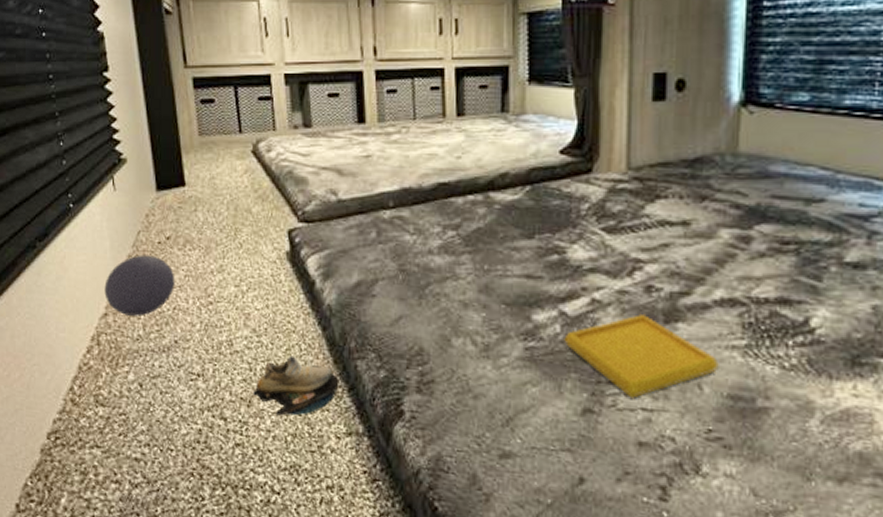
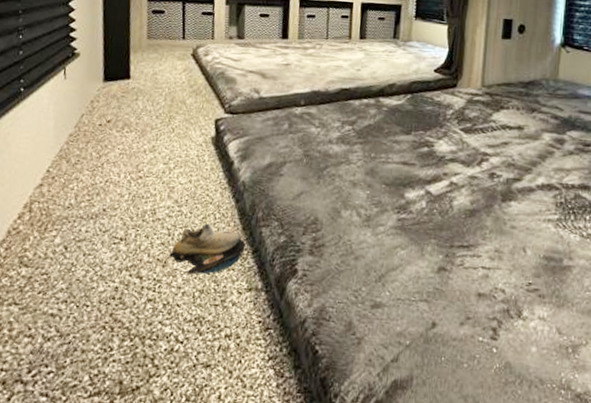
ball: present [104,254,175,316] -> none [42,134,111,188]
serving tray: present [564,314,719,398] -> none [428,195,539,259]

